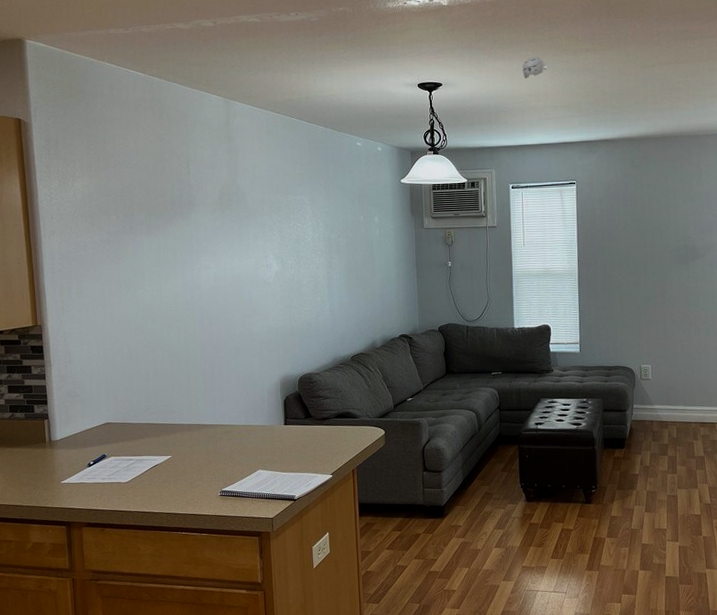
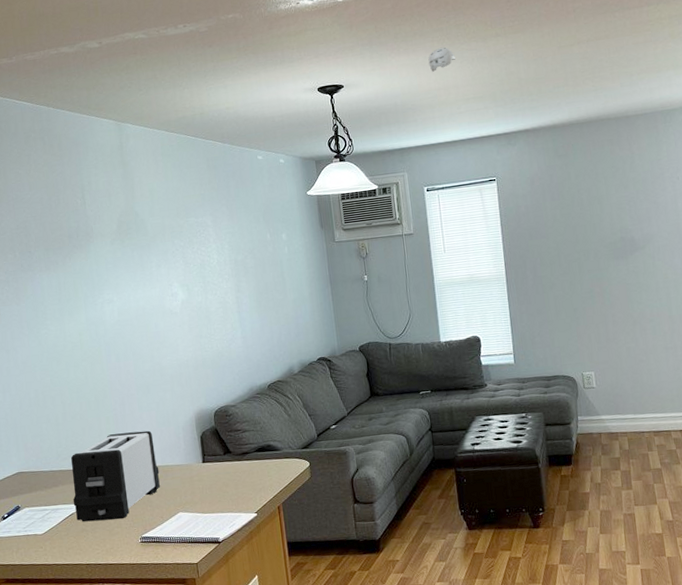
toaster: none [158,391,243,474] -> present [71,430,160,522]

